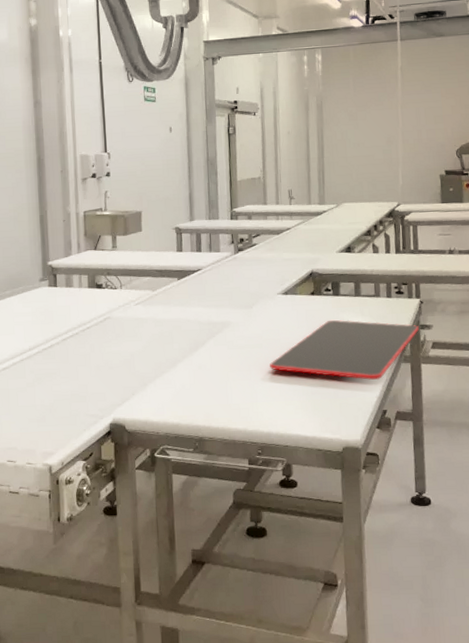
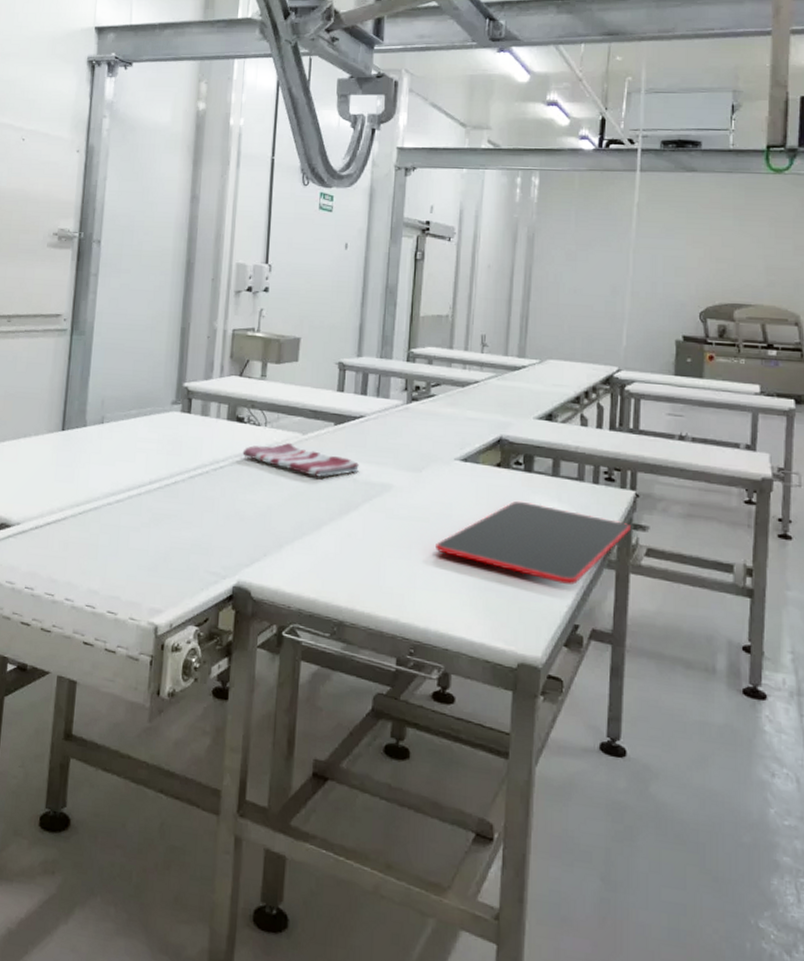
dish towel: none [104,299,202,324] -> present [242,442,359,478]

